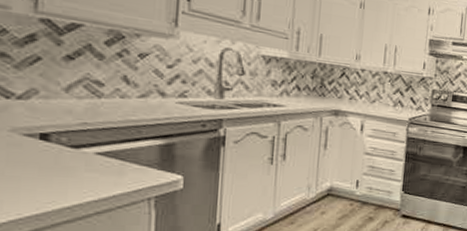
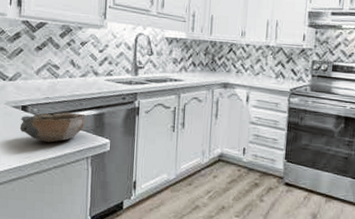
bowl: none [36,142,146,182] -> present [19,112,86,143]

